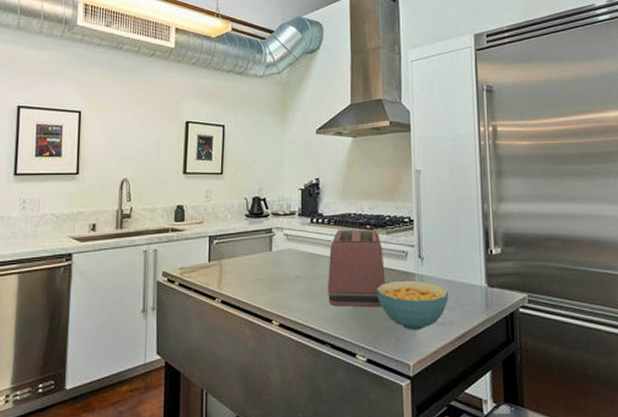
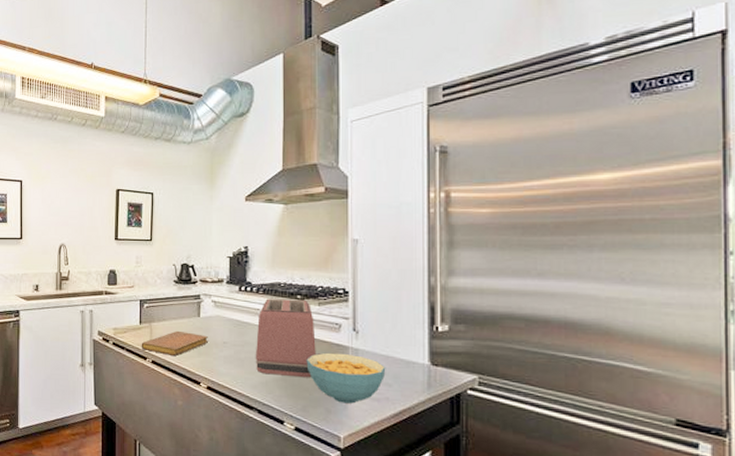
notebook: none [210,266,280,295] -> present [141,330,208,357]

